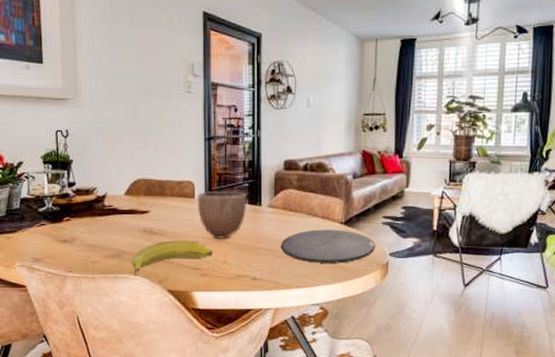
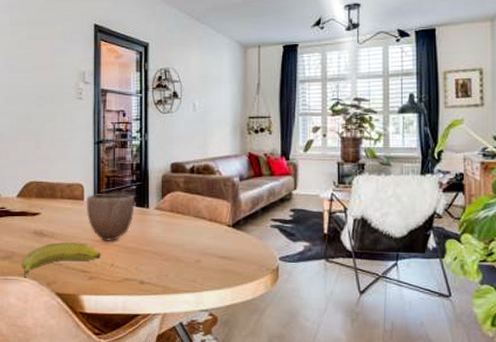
plate: present [280,229,376,263] -> none [168,232,265,268]

